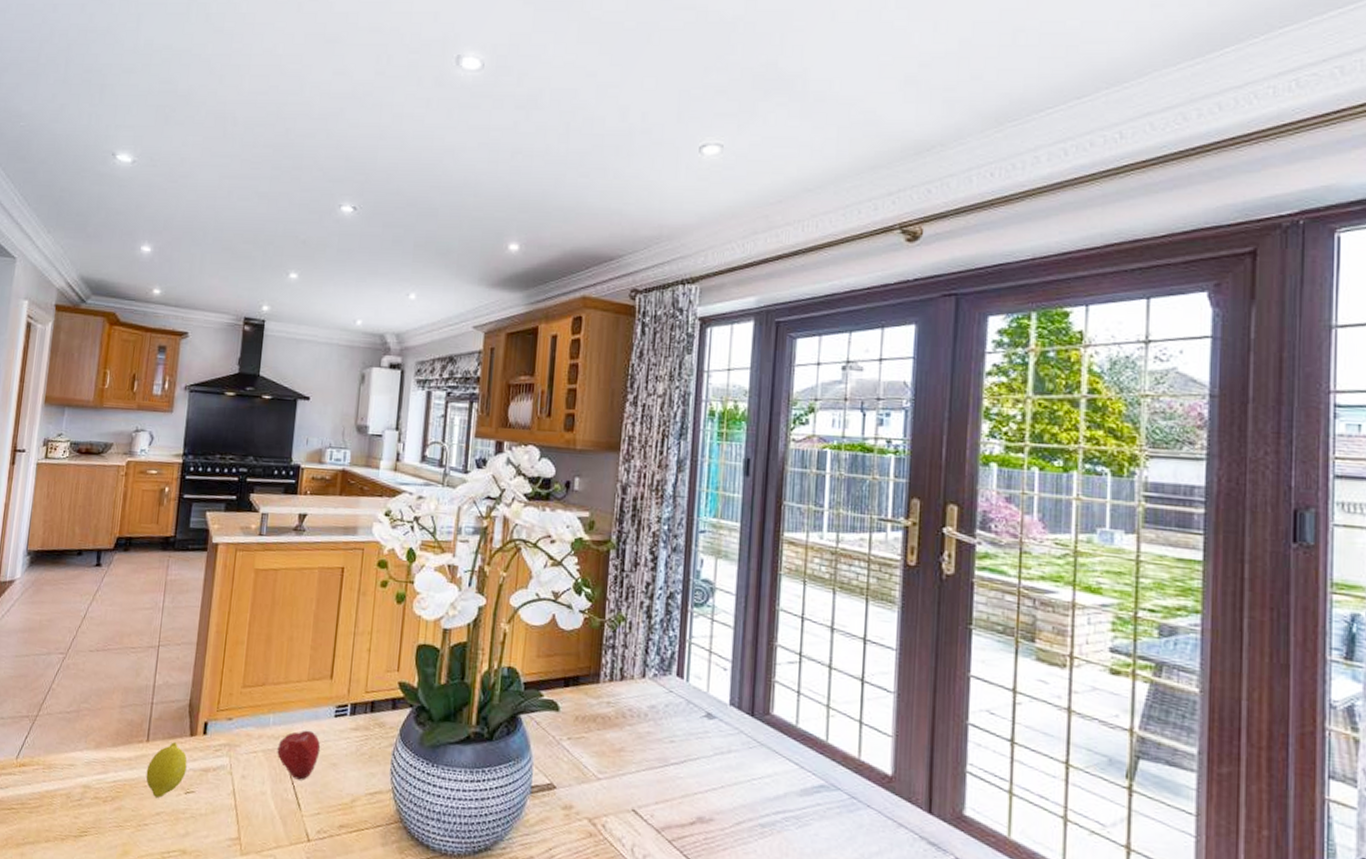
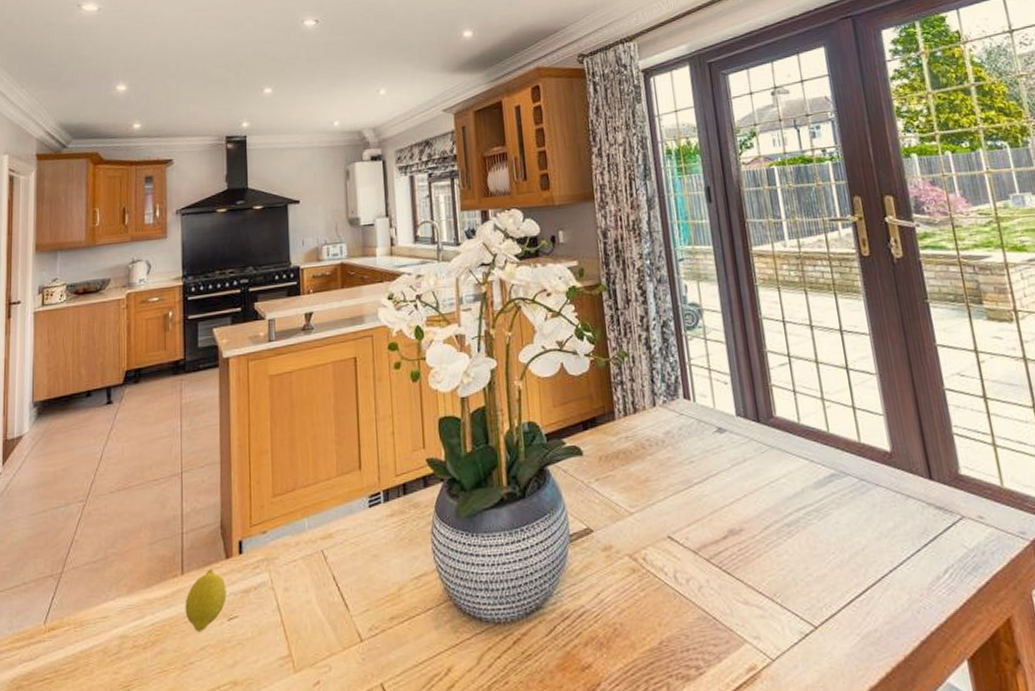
fruit: present [277,730,321,781] -> none [316,526,360,580]

